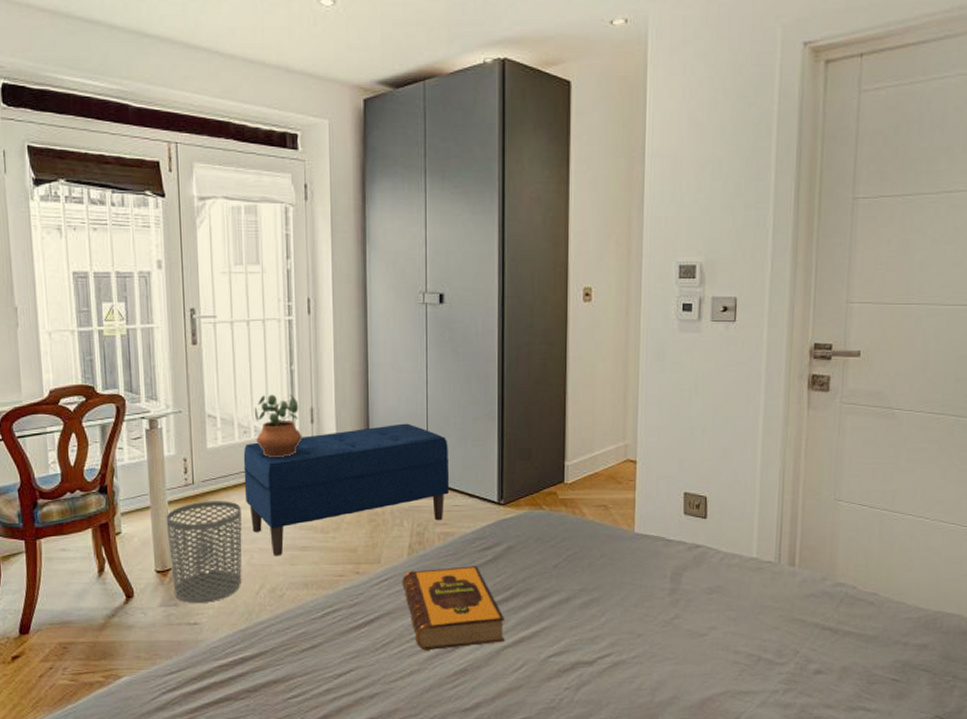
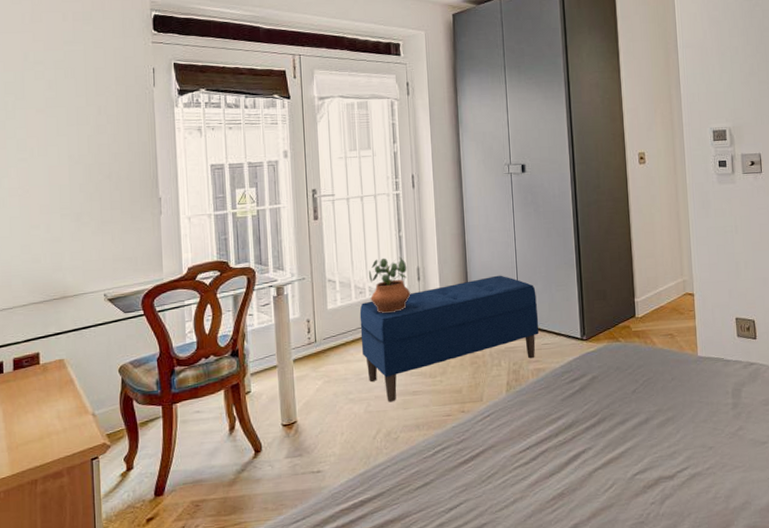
waste bin: present [166,501,242,604] -> none [291,355,360,453]
hardback book: present [402,566,505,651] -> none [502,397,596,479]

